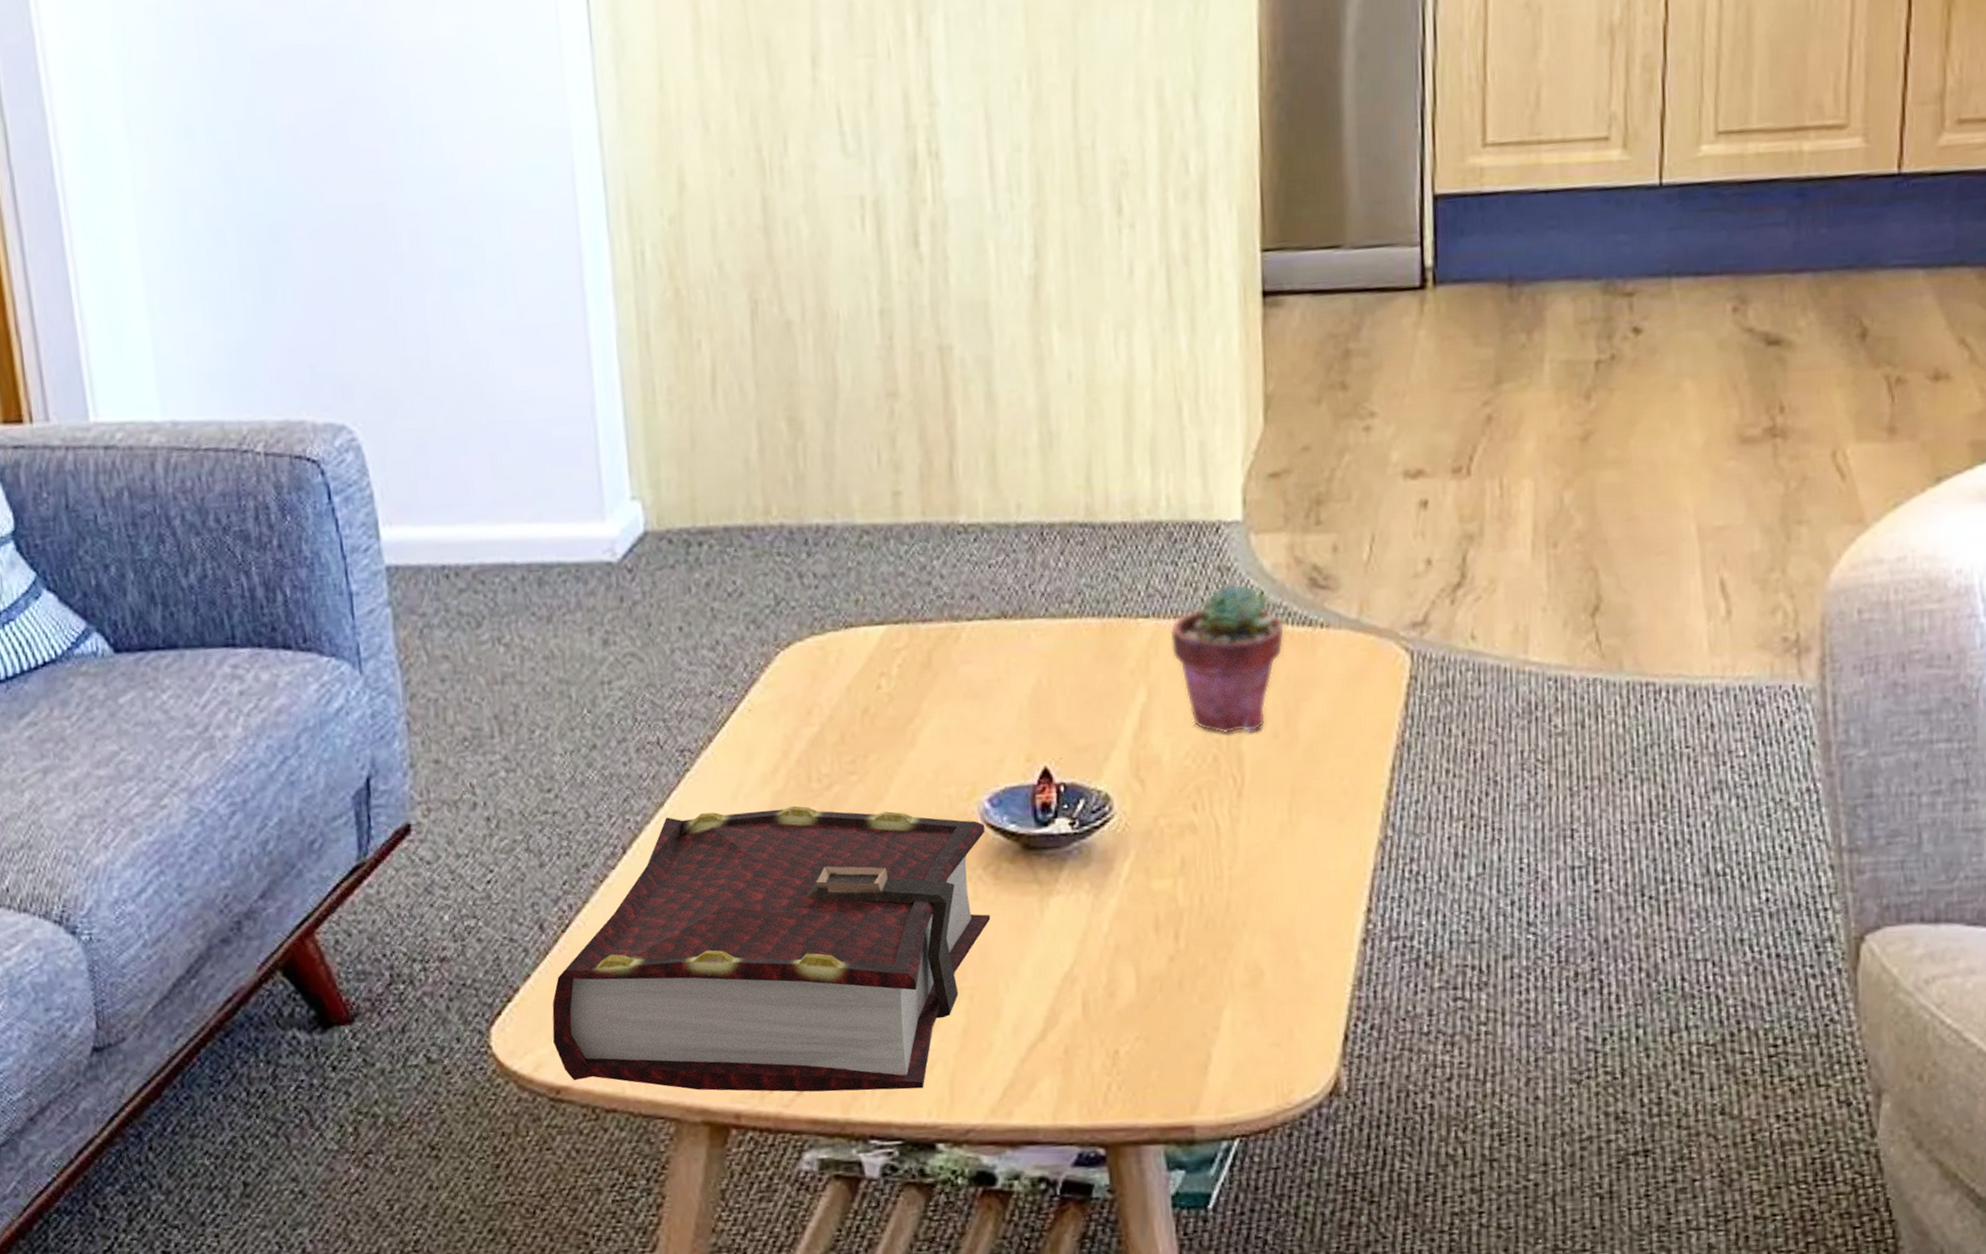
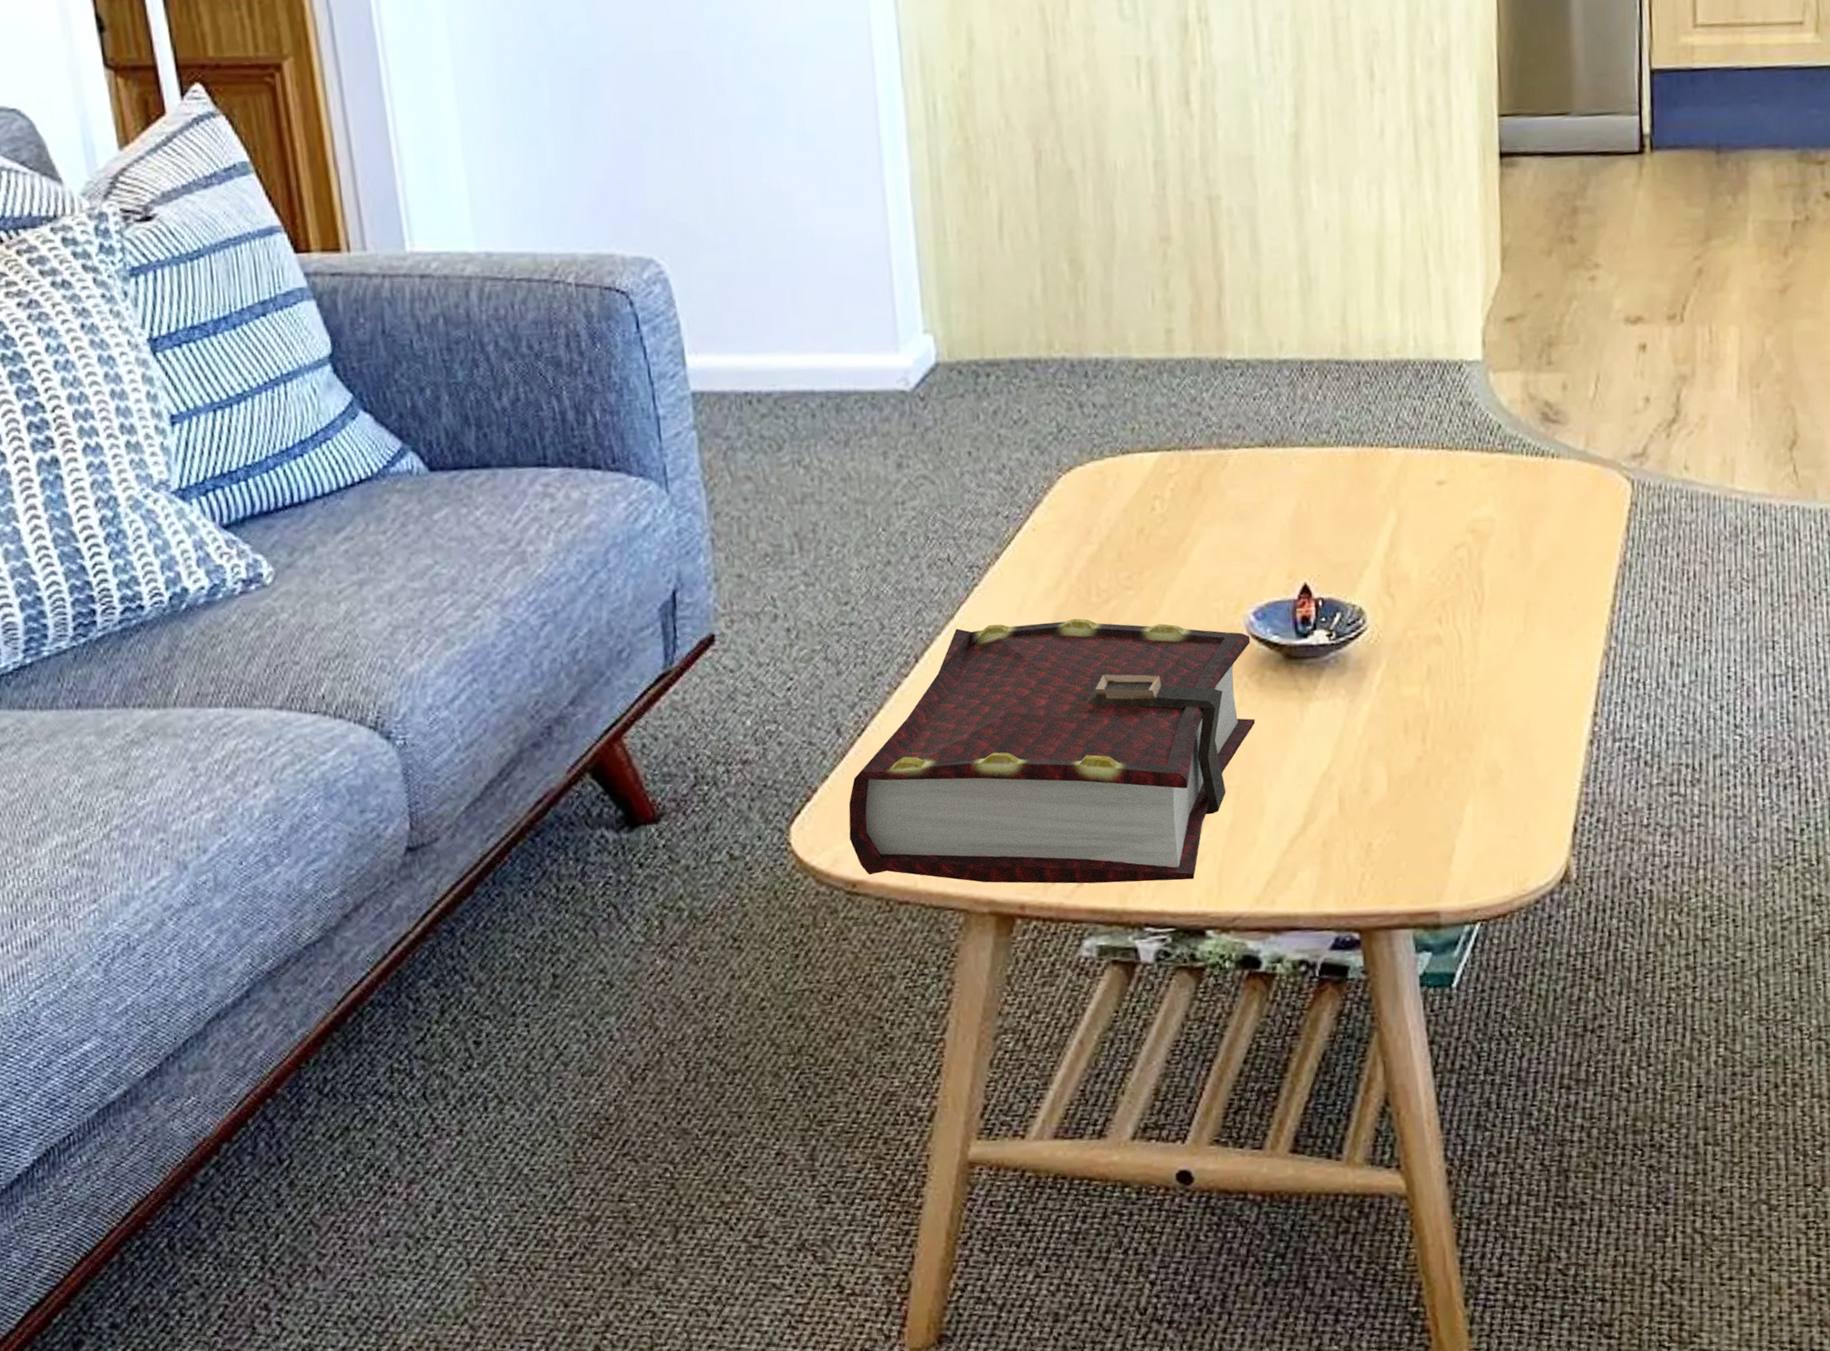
potted succulent: present [1170,583,1285,735] -> none [1417,417,1520,554]

